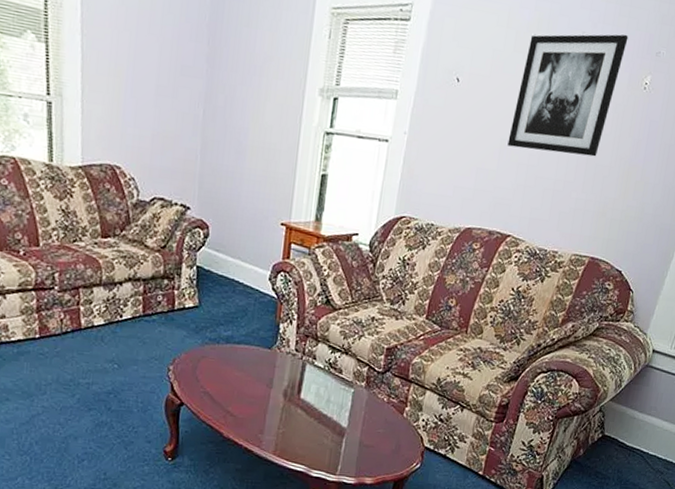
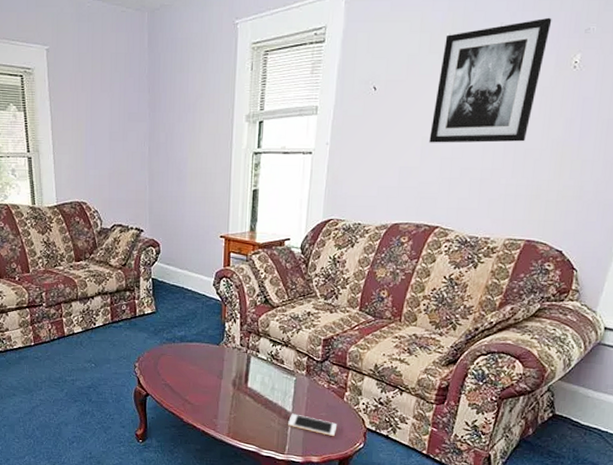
cell phone: none [342,429,395,455] -> present [288,413,338,436]

